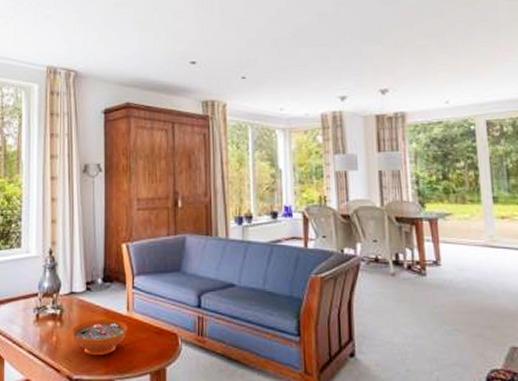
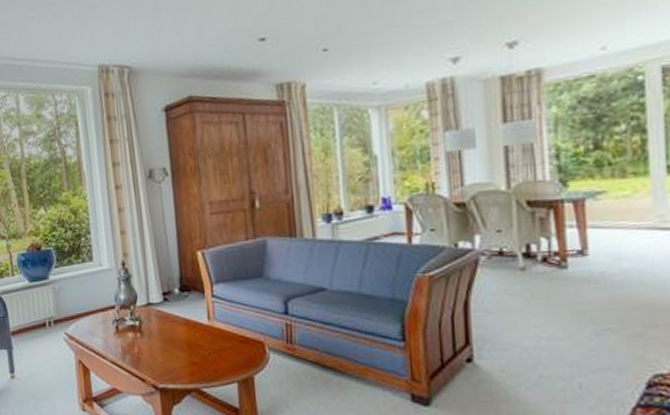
decorative bowl: present [71,320,128,356] -> none [152,329,210,365]

